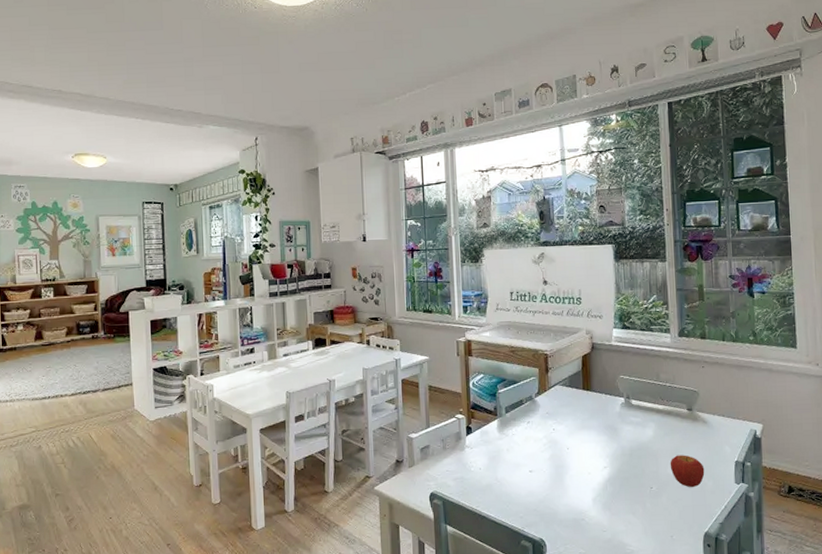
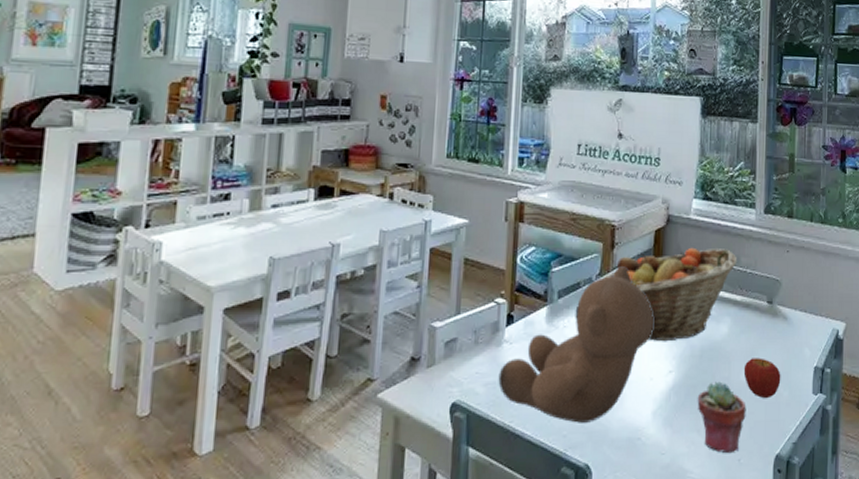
teddy bear: none [464,386,587,508] -> present [498,266,653,423]
fruit basket: none [541,367,657,444] -> present [603,247,738,342]
potted succulent: none [630,474,675,532] -> present [697,381,746,454]

